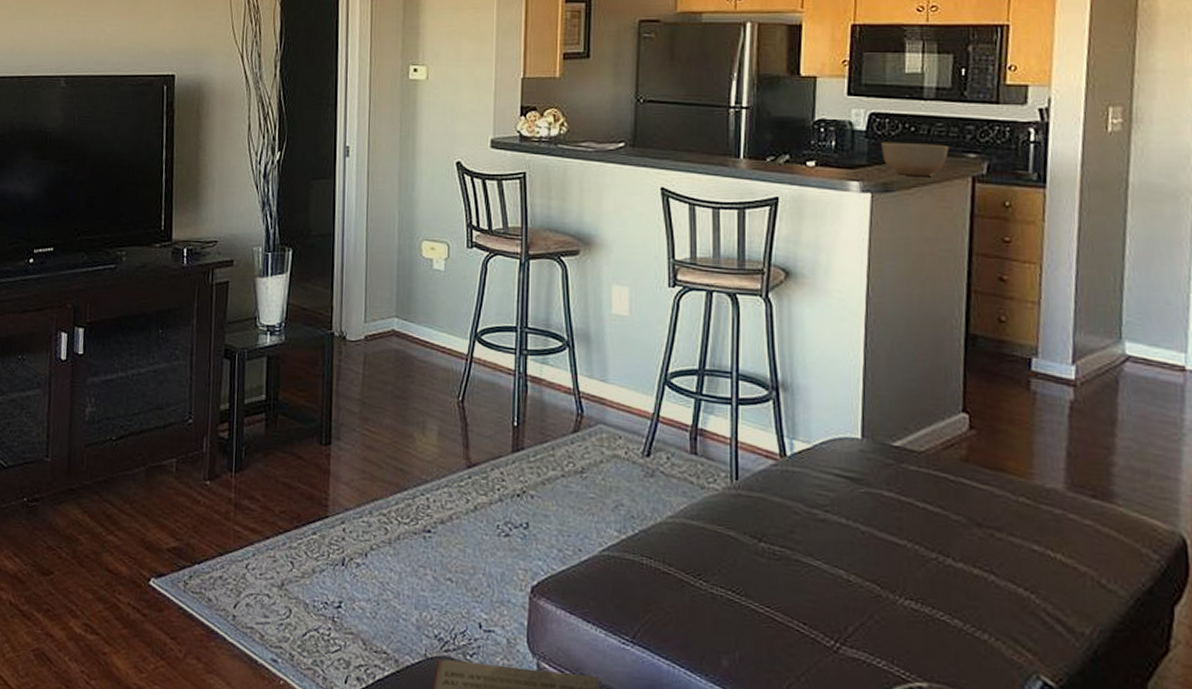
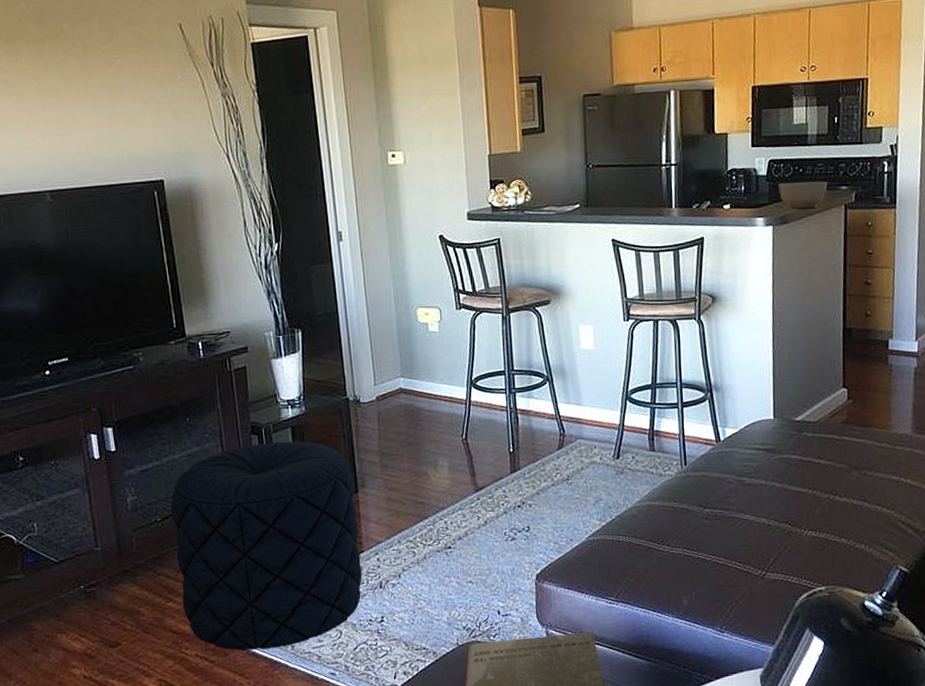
pouf: none [123,369,329,615] -> present [170,441,363,651]

